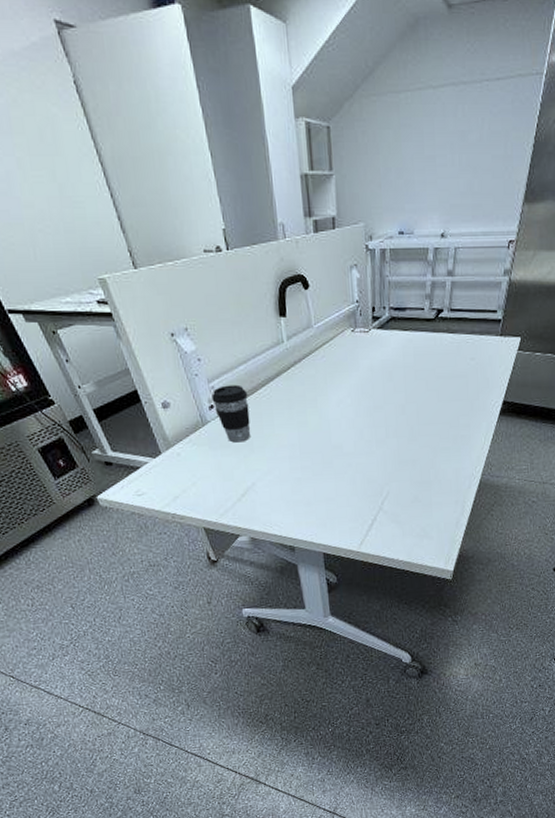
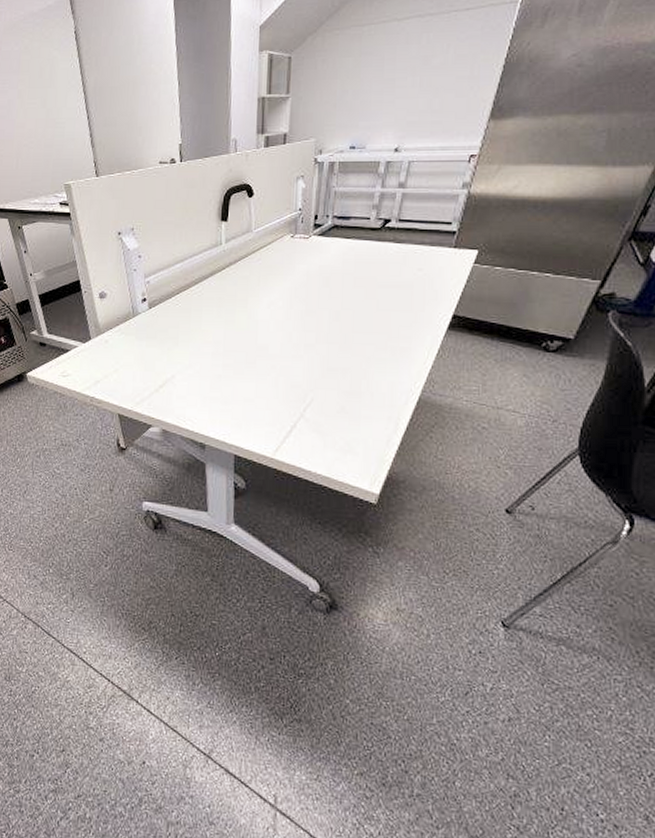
coffee cup: present [212,384,250,443] -> none [146,281,180,335]

